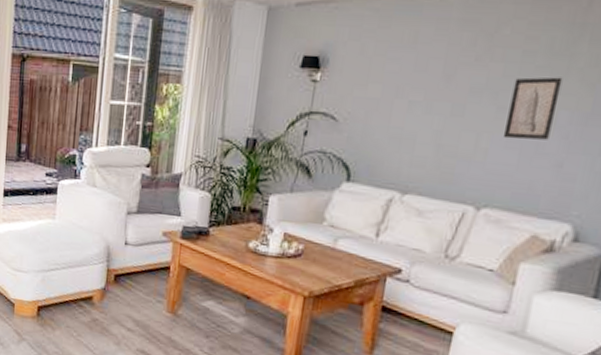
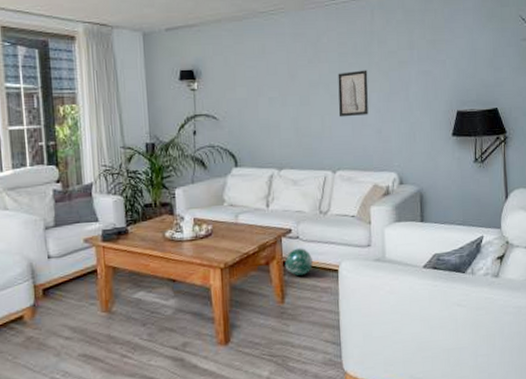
ball: none [383,294,422,328] -> present [284,248,313,276]

